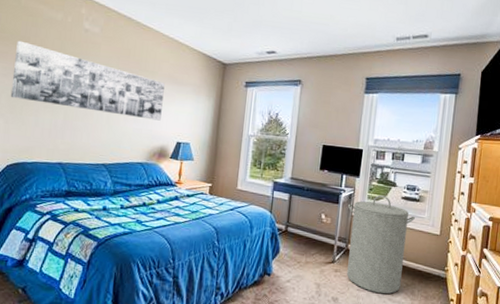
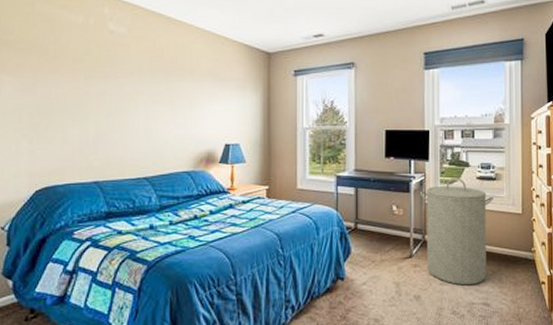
wall art: present [10,40,165,121] -> none [32,50,205,123]

